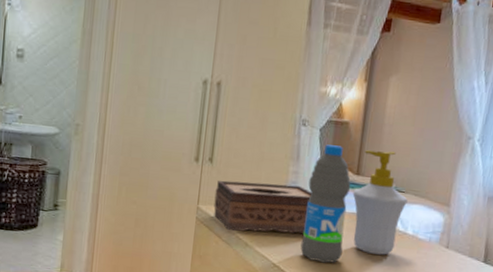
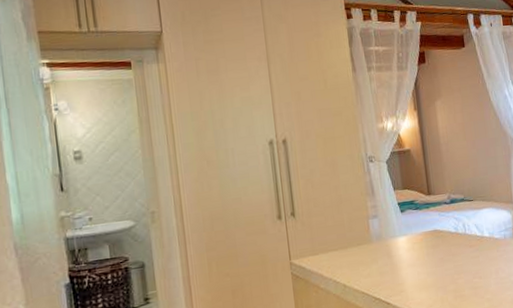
tissue box: present [213,180,313,235] -> none [304,218,396,278]
water bottle: present [300,144,351,263] -> none [387,172,434,285]
soap bottle: present [352,150,408,255] -> none [429,167,478,264]

